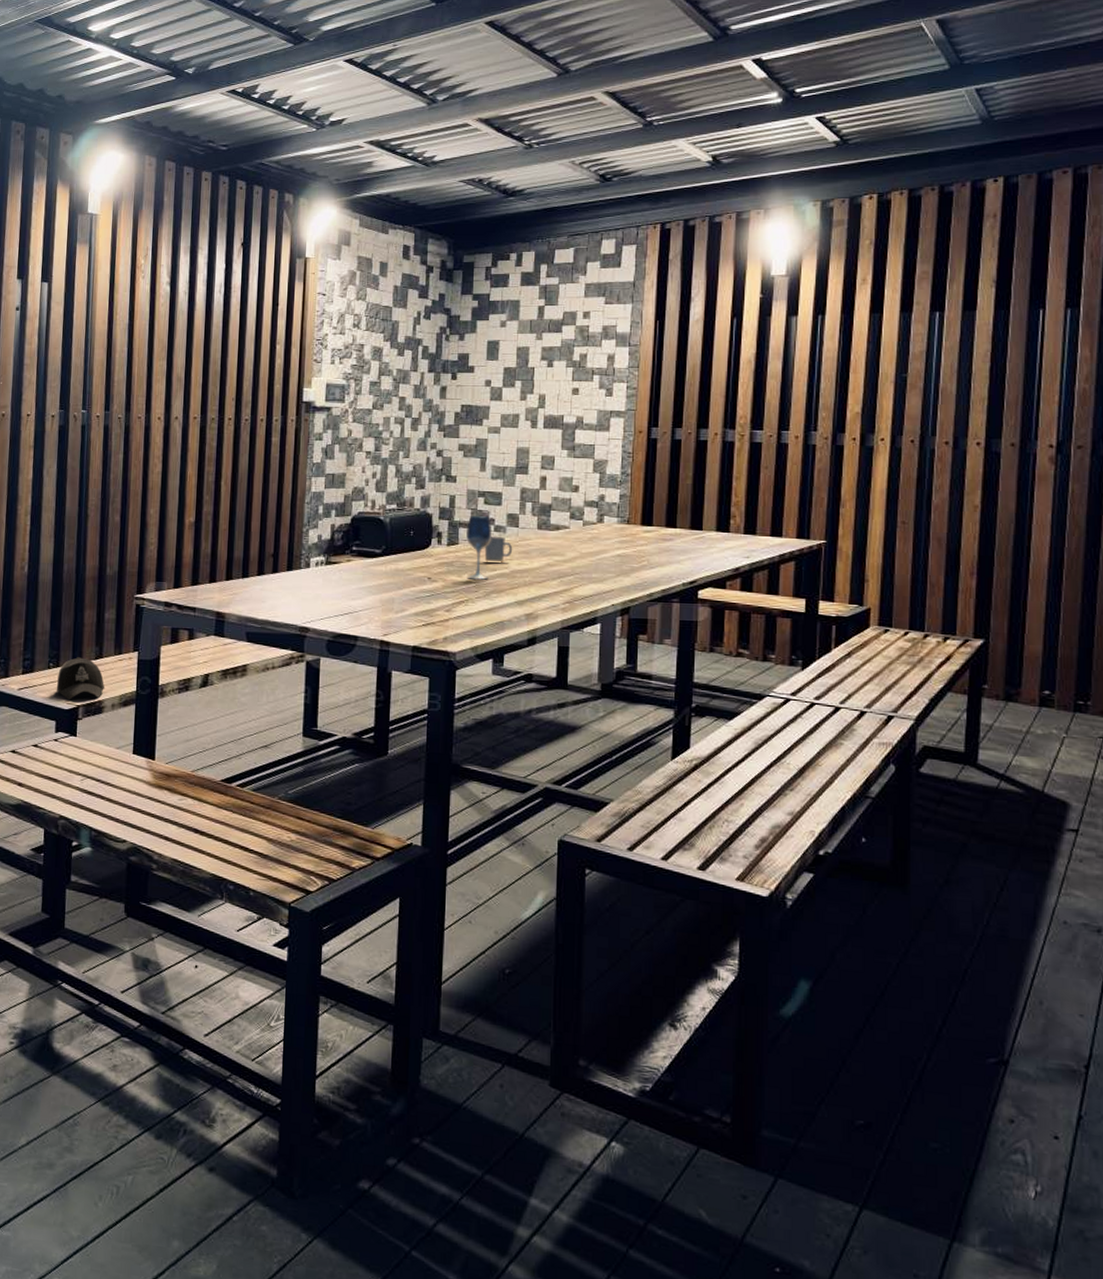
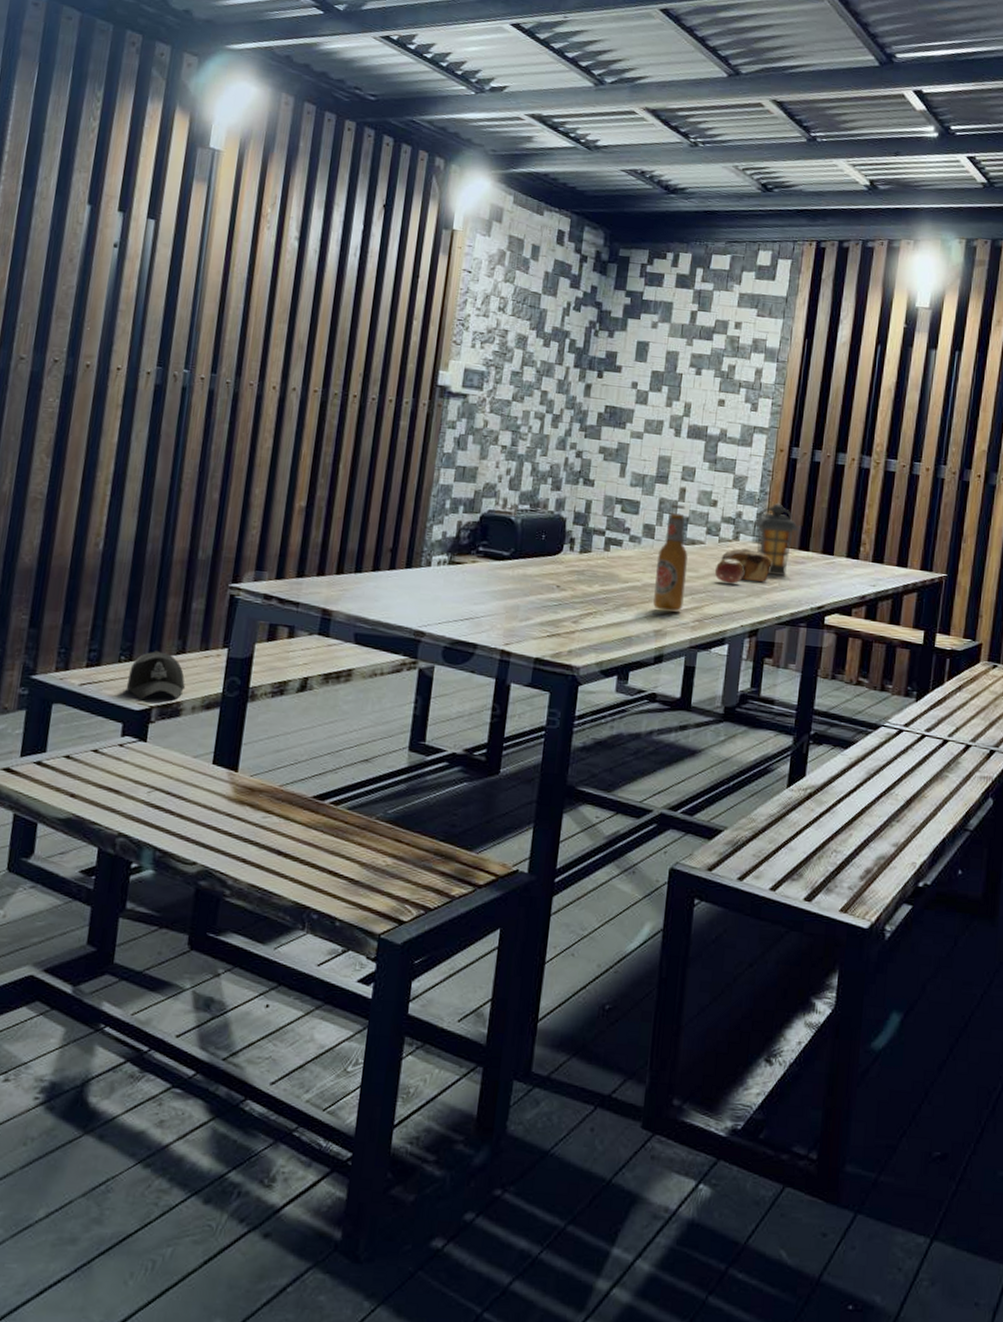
wineglass: present [466,515,493,580] -> none [597,523,627,592]
mug: present [484,537,513,563] -> none [617,547,647,575]
beer bottle: none [522,492,553,595] -> present [653,504,688,612]
fruit: none [581,541,611,565] -> present [714,559,744,584]
bread loaf: none [586,530,638,561] -> present [721,548,771,582]
lantern: none [617,484,664,554] -> present [753,503,799,576]

